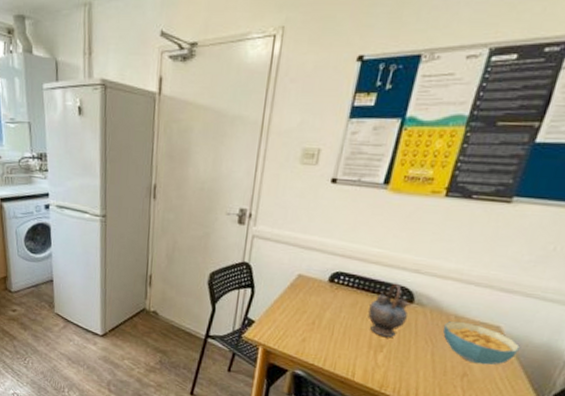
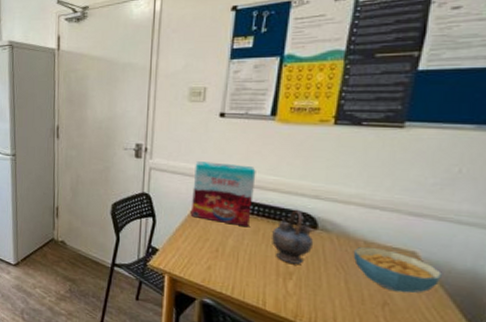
cereal box: none [290,230,362,300] -> present [190,161,256,227]

